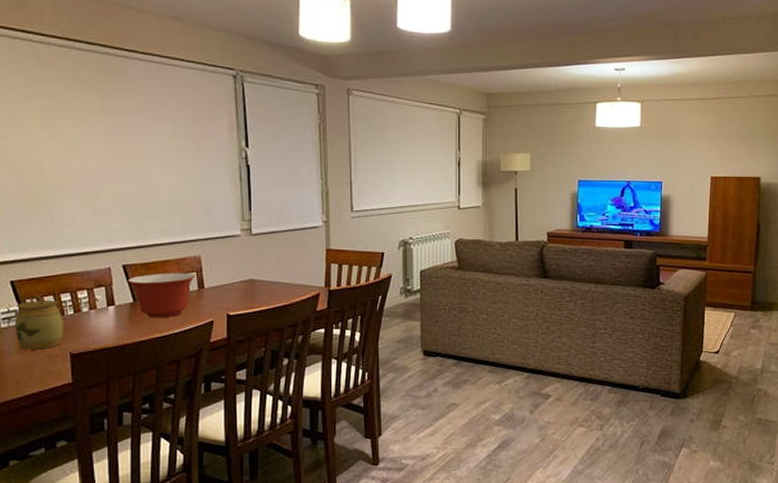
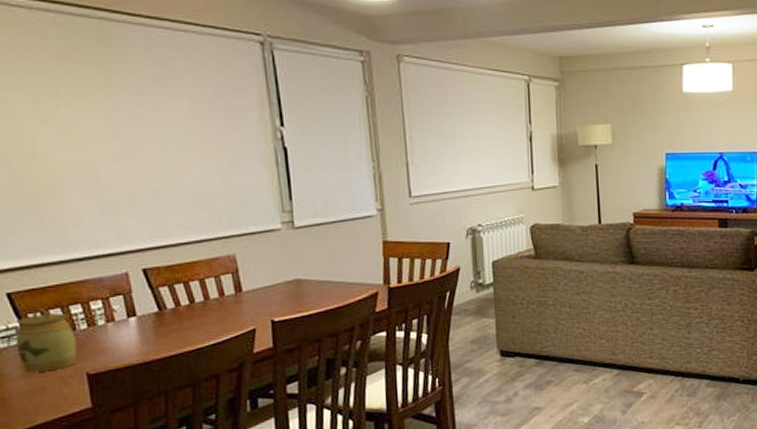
mixing bowl: present [128,273,195,318] -> none [150,275,231,329]

